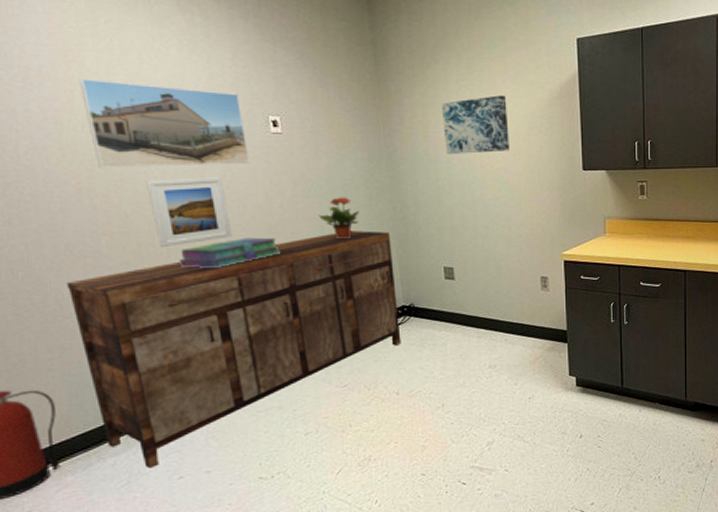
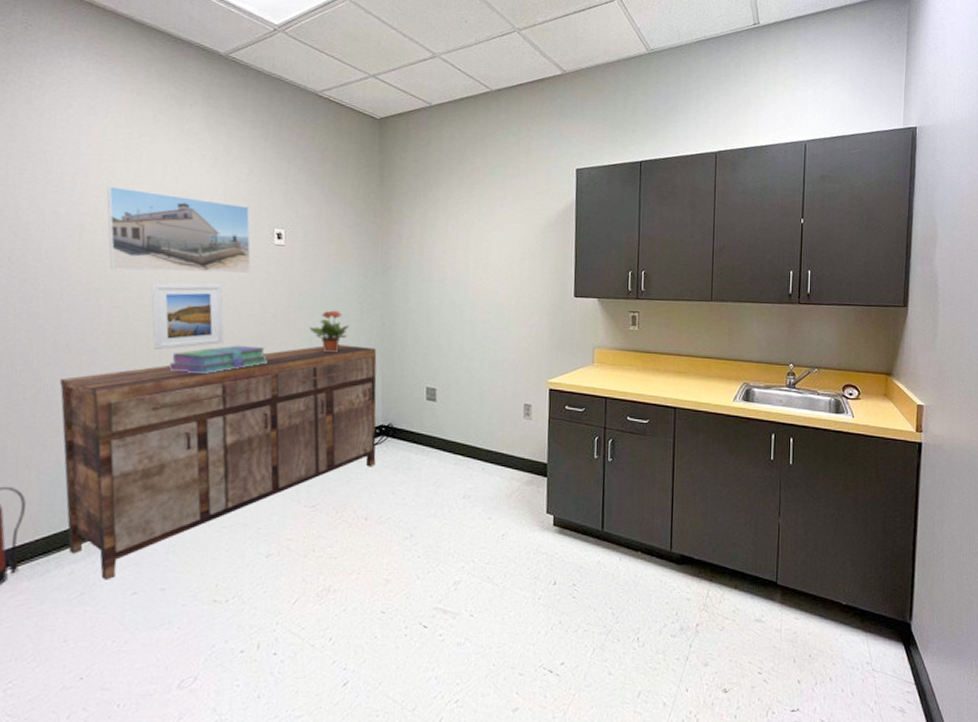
wall art: present [441,95,509,154] -> none [439,219,504,275]

